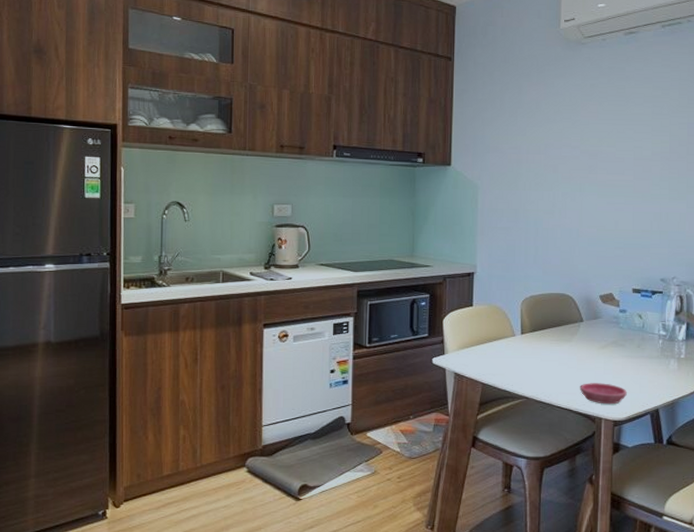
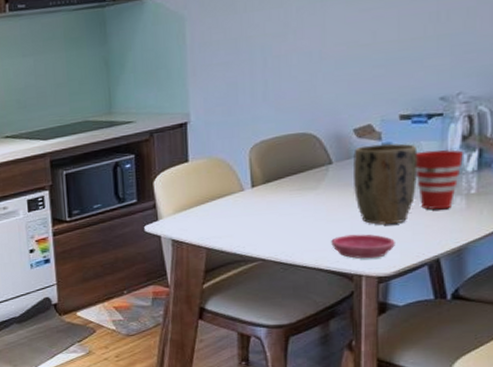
plant pot: none [598,310,645,377] -> present [352,143,418,225]
cup: none [643,320,676,369] -> present [416,150,463,210]

